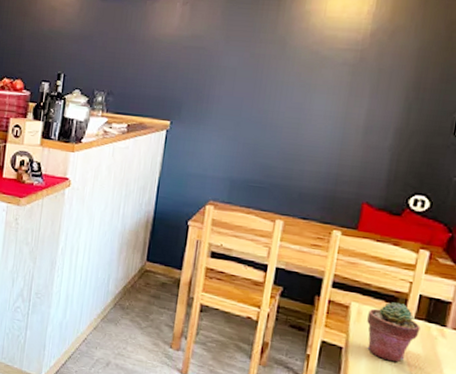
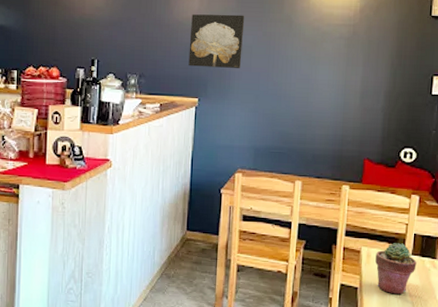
wall art: none [162,31,231,92] -> present [188,14,245,68]

